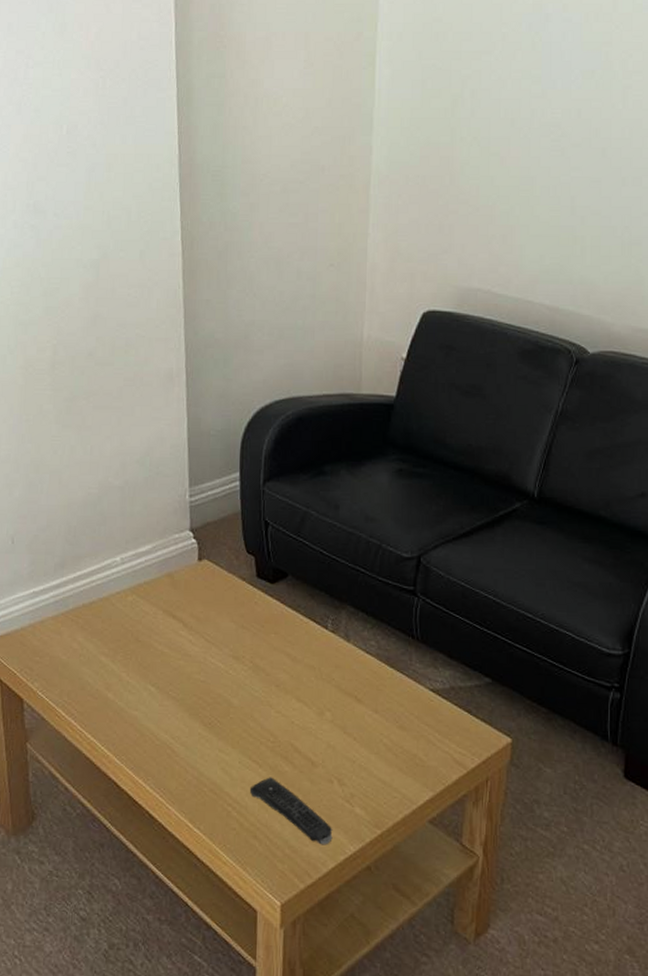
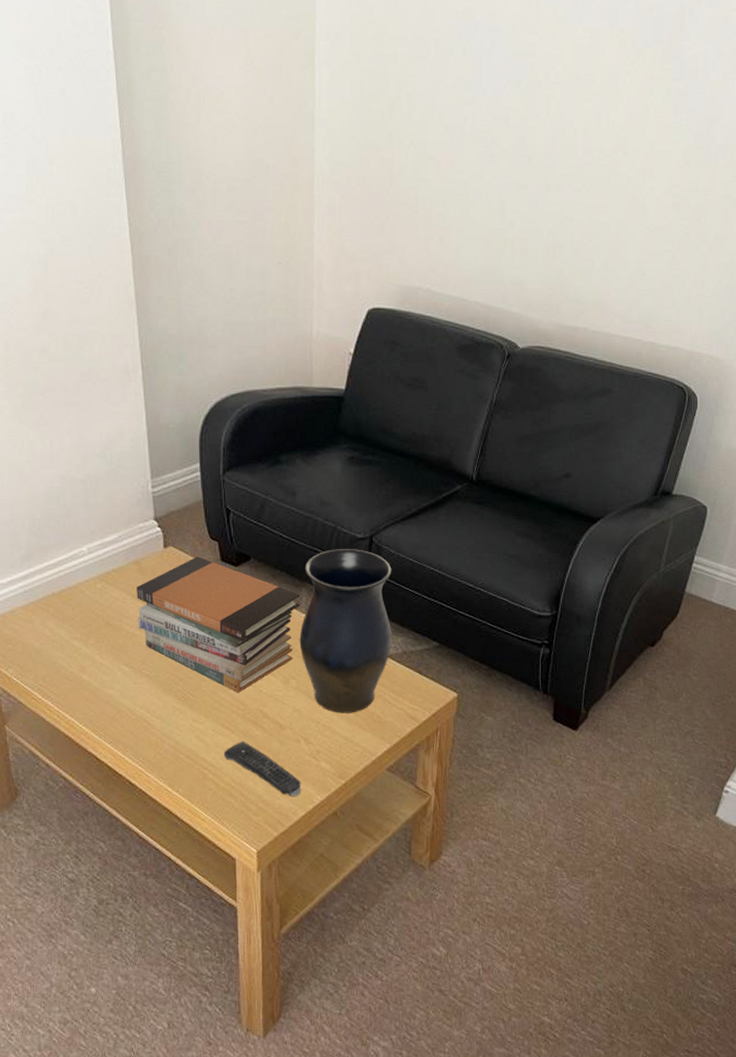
book stack: none [167,571,339,722] -> present [137,556,300,693]
vase: none [336,569,441,754] -> present [299,549,392,714]

